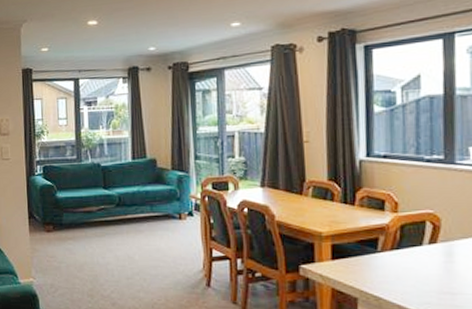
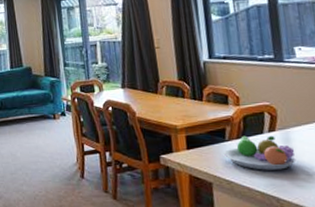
fruit bowl: none [375,247,458,287] -> present [224,135,297,170]

